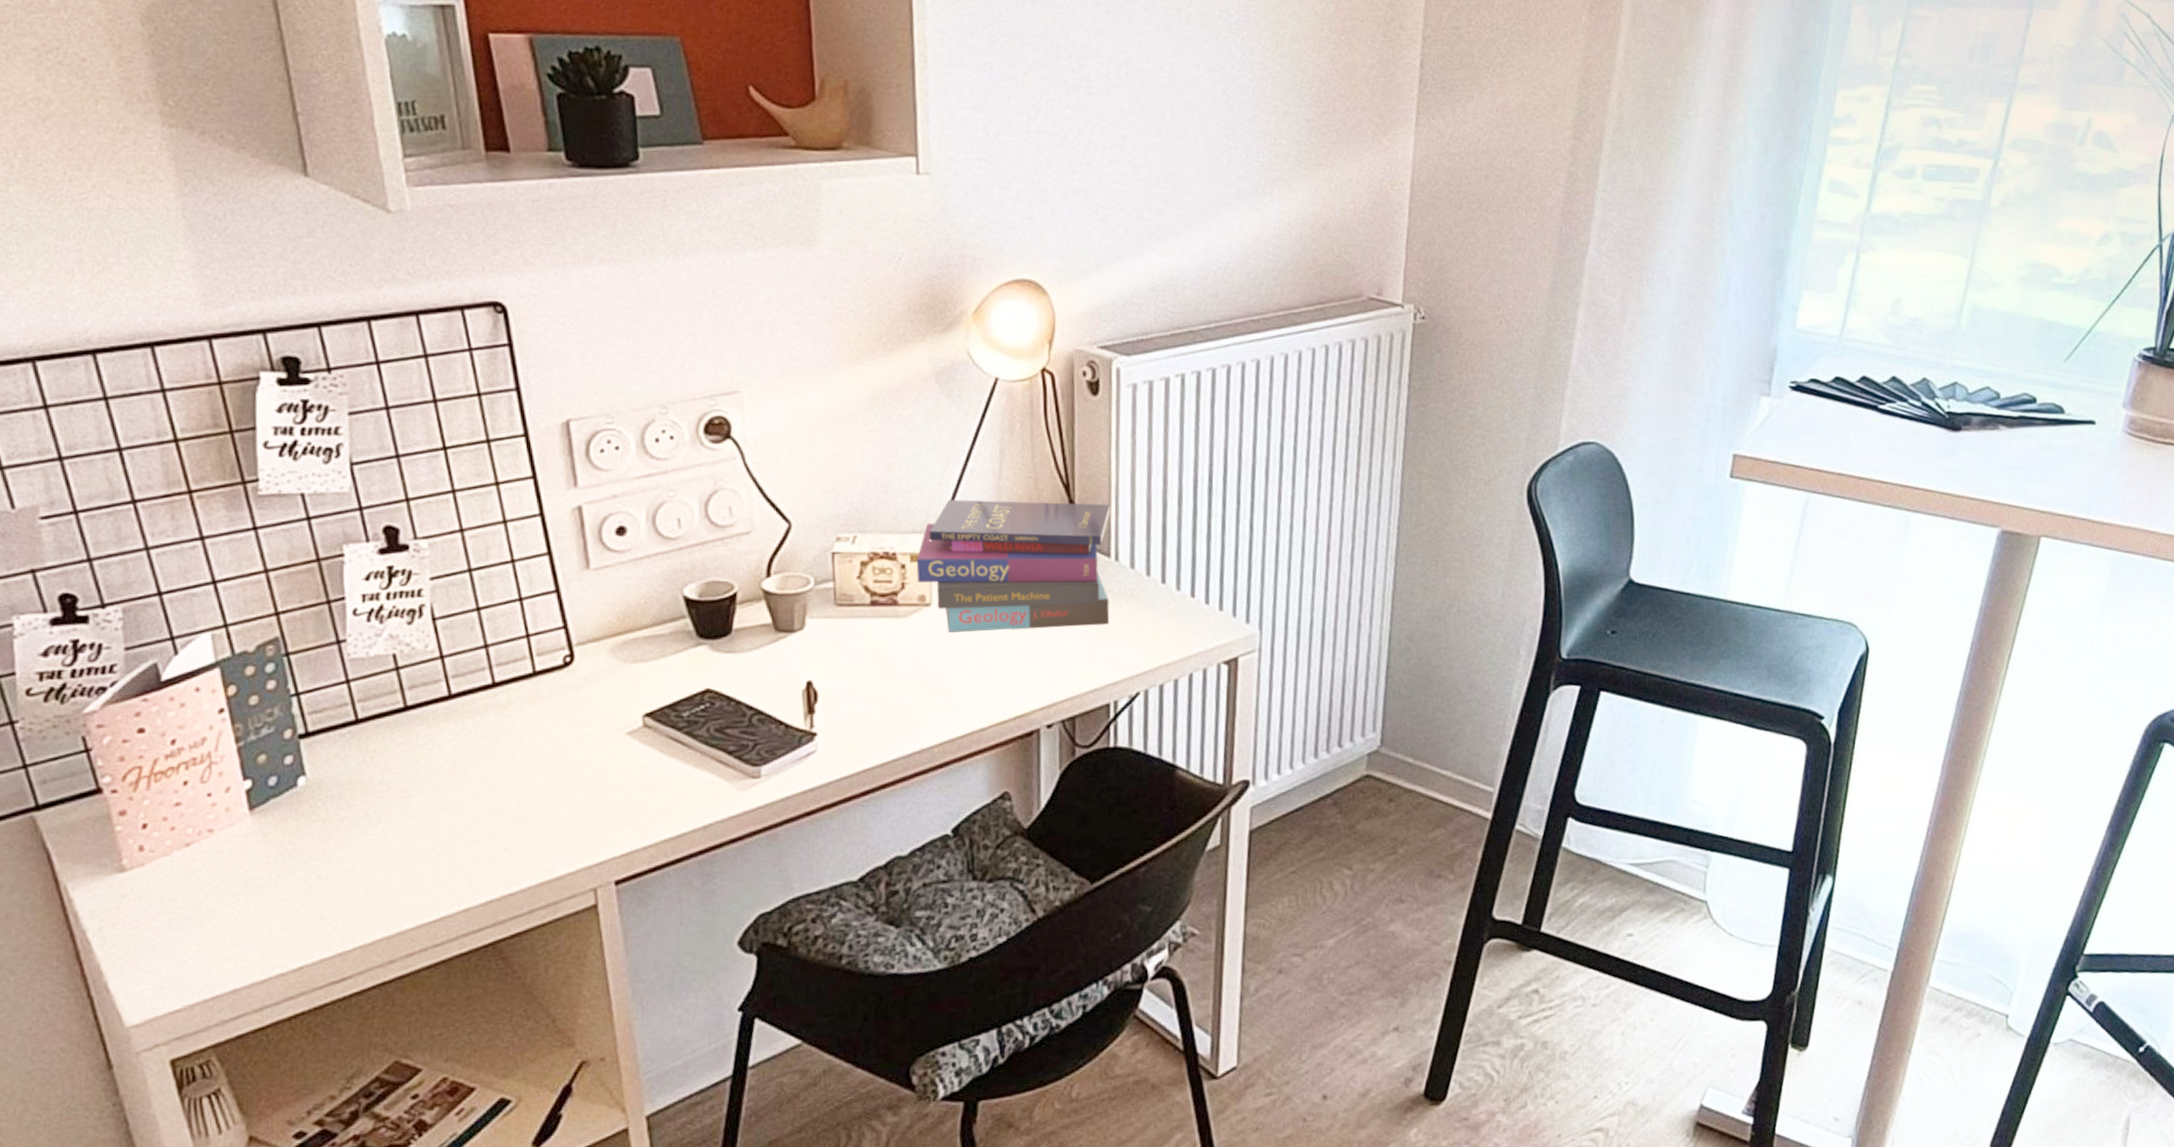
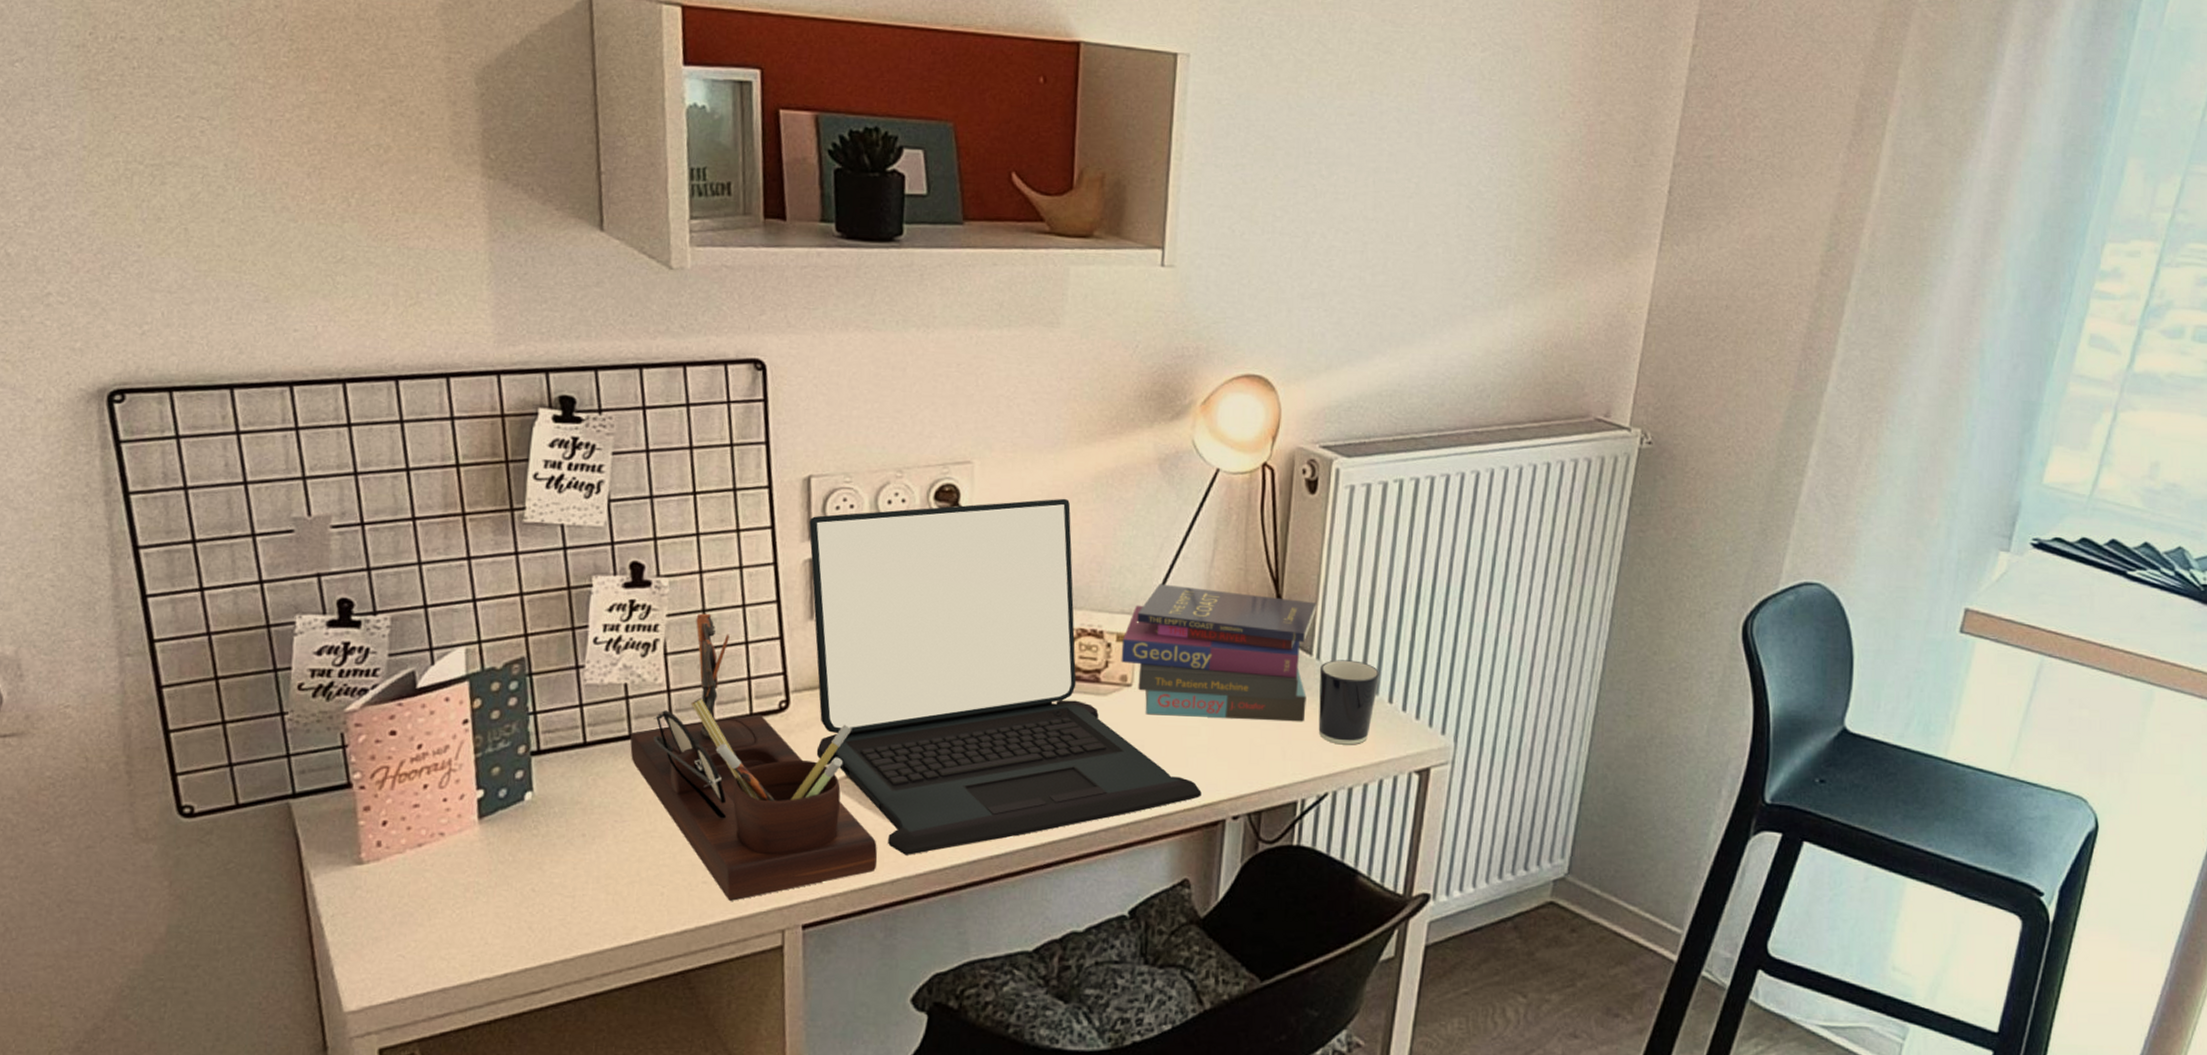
desk organizer: none [406,572,687,865] -> present [630,613,878,901]
laptop: none [573,421,1013,799] -> present [809,498,1202,855]
mug: none [1119,558,1180,643] -> present [1318,659,1380,745]

